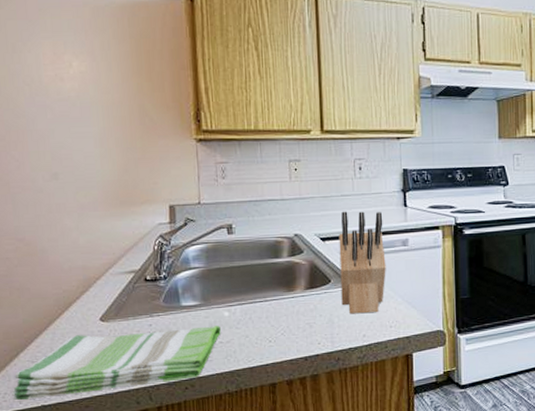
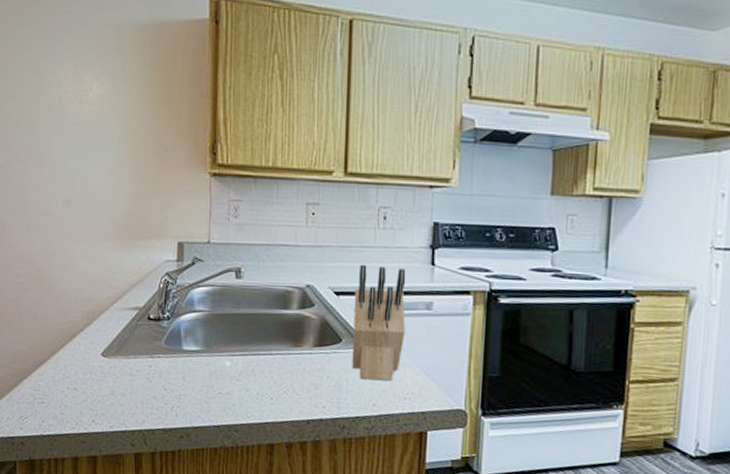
dish towel: present [11,326,221,400] -> none [13,368,221,428]

